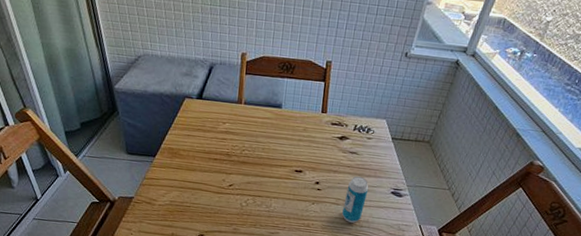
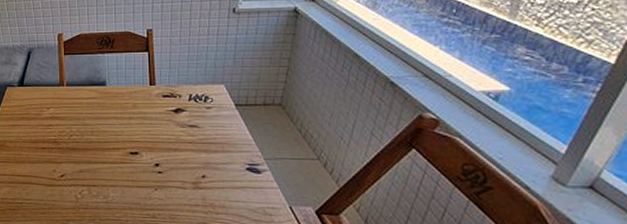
beverage can: present [342,176,369,223] -> none [191,152,219,209]

